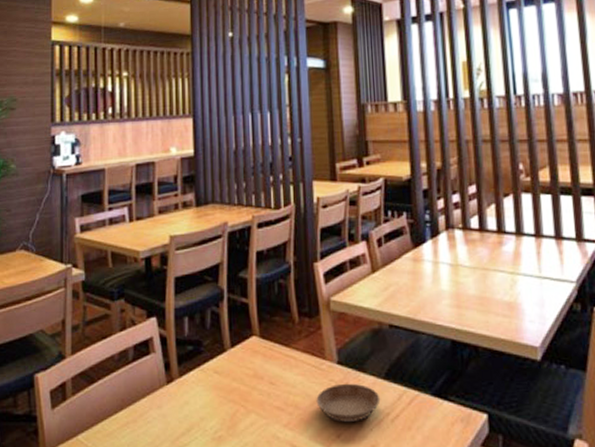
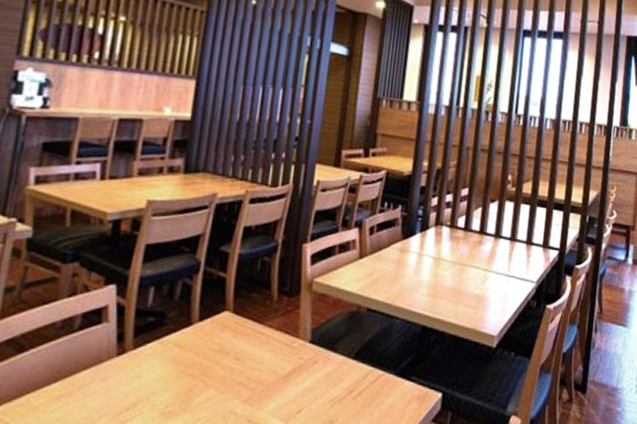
saucer: present [316,383,381,422] -> none [282,361,347,398]

